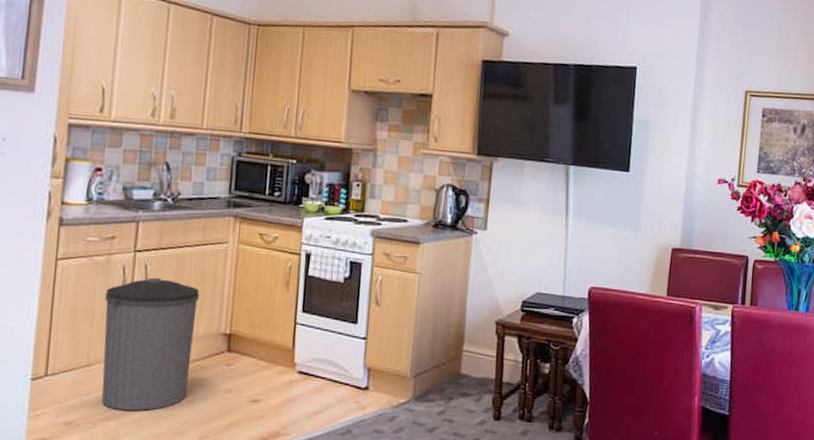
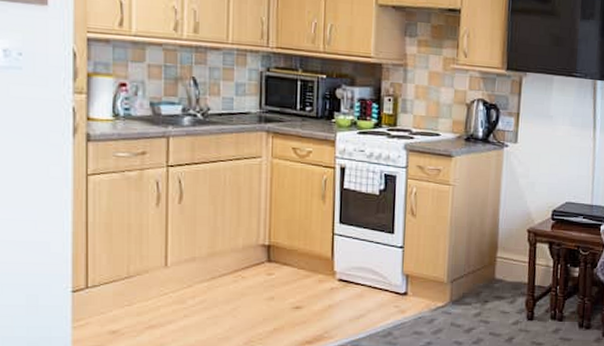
trash can: present [102,277,200,410] -> none [140,191,236,319]

